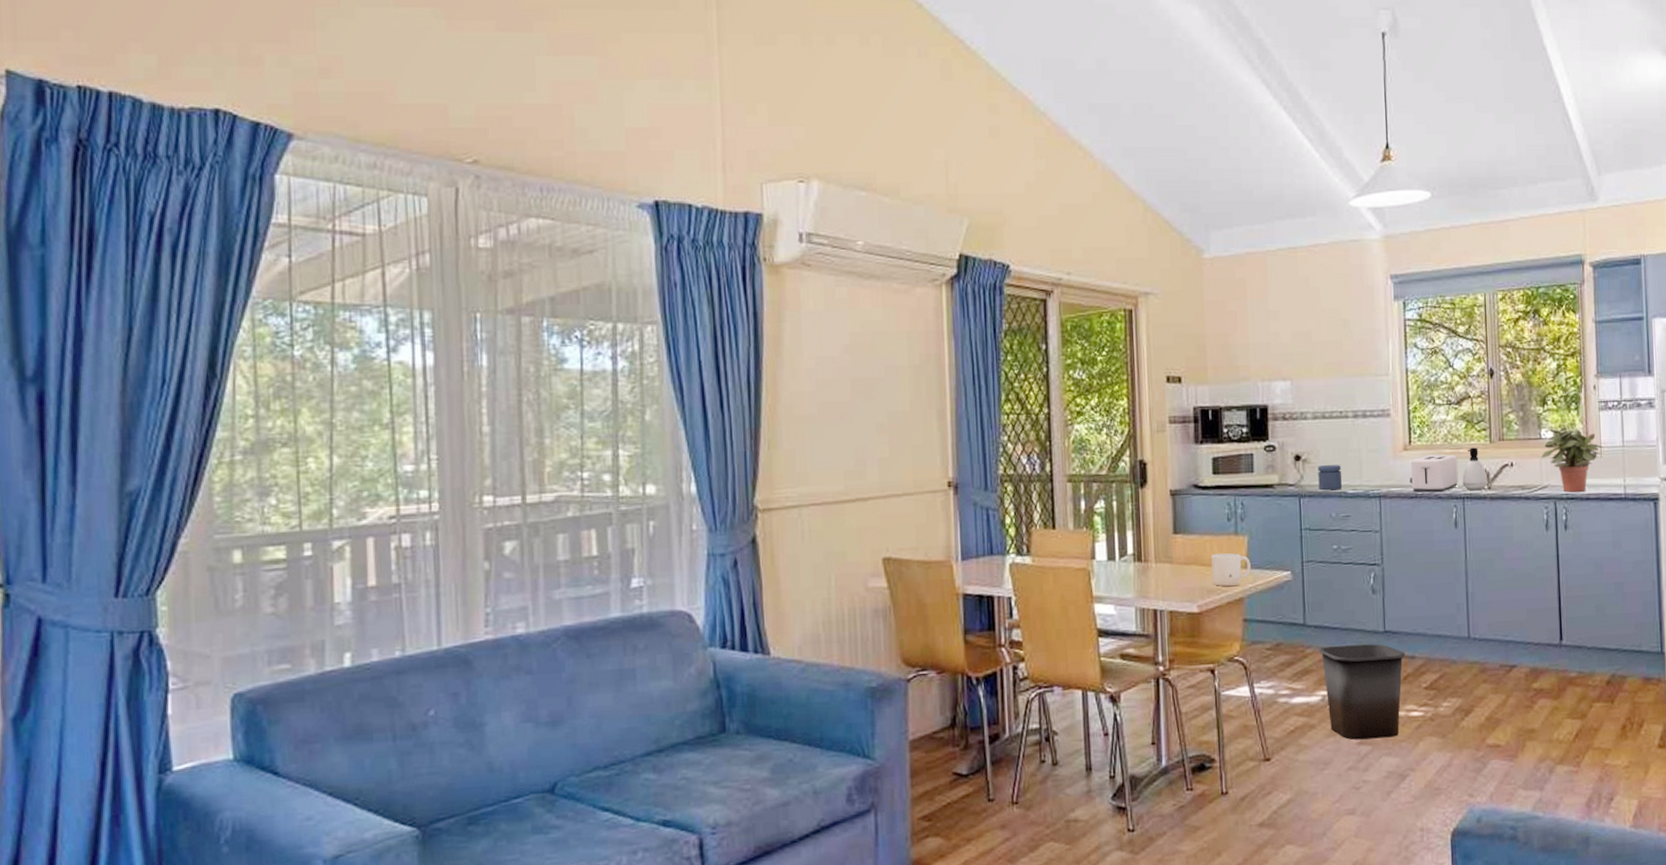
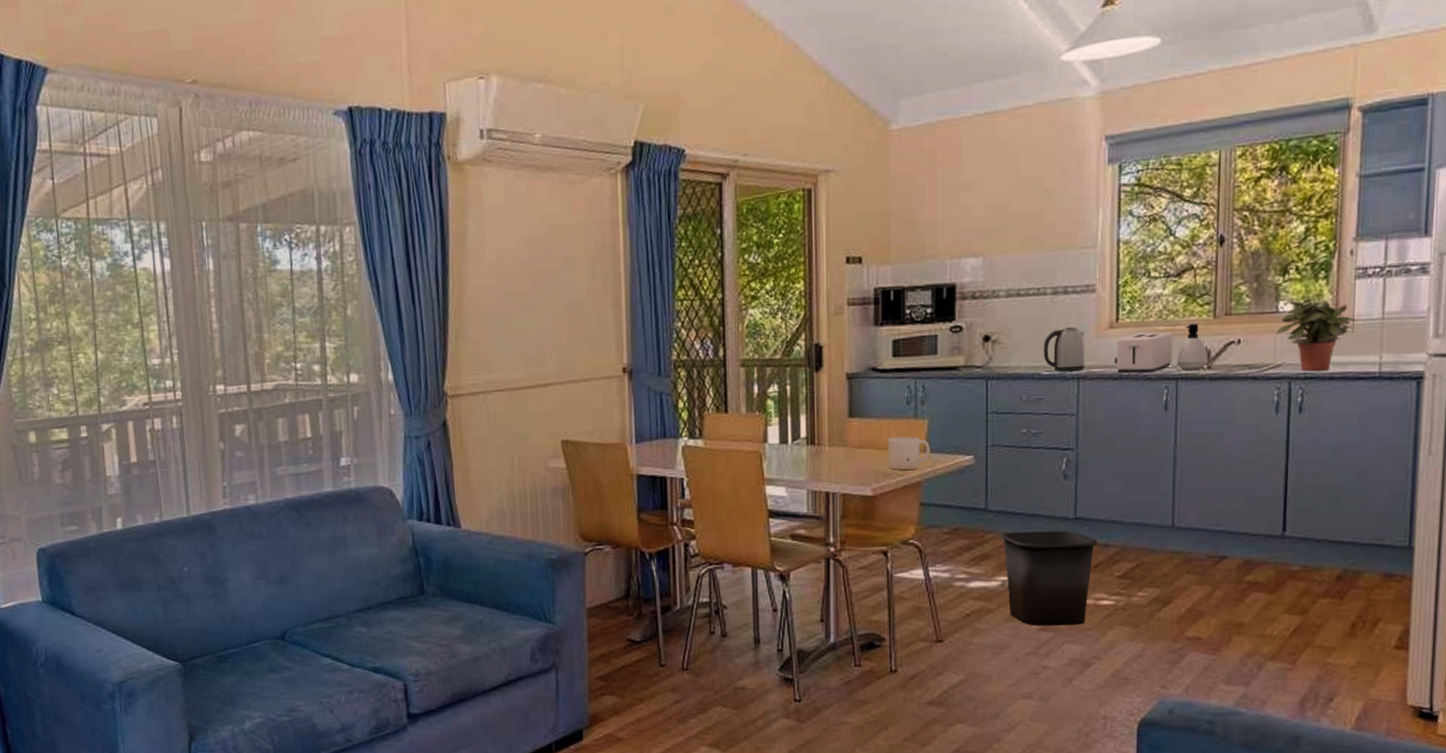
jar: present [1318,465,1342,491] -> none [1009,345,1035,373]
kettle: none [1348,448,1385,490] -> present [1043,327,1085,372]

